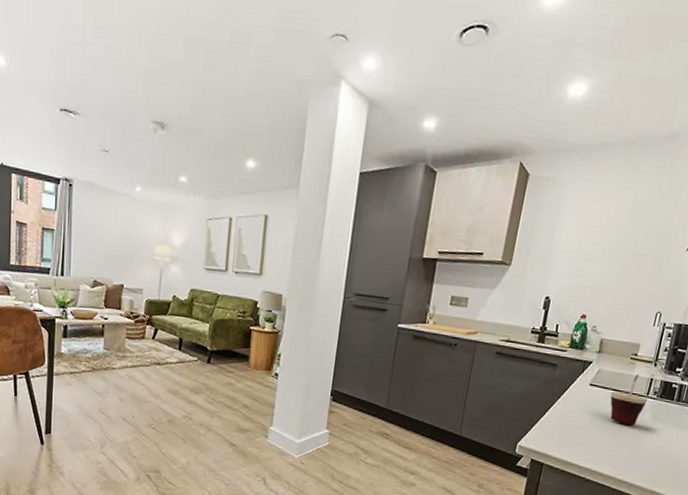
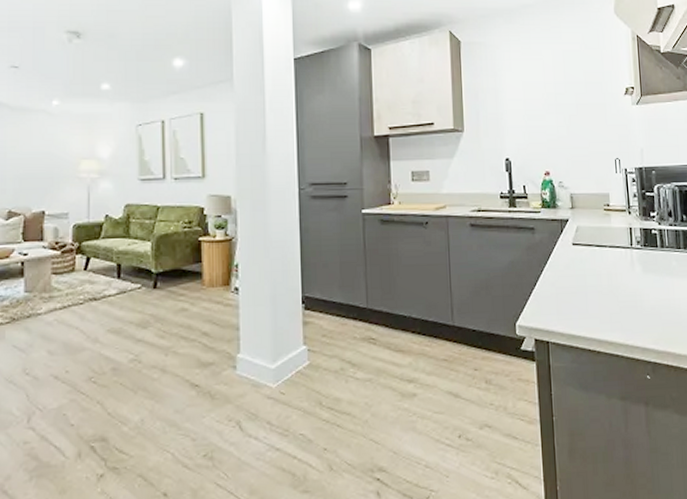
cup: present [610,374,647,425] -> none [595,225,633,281]

